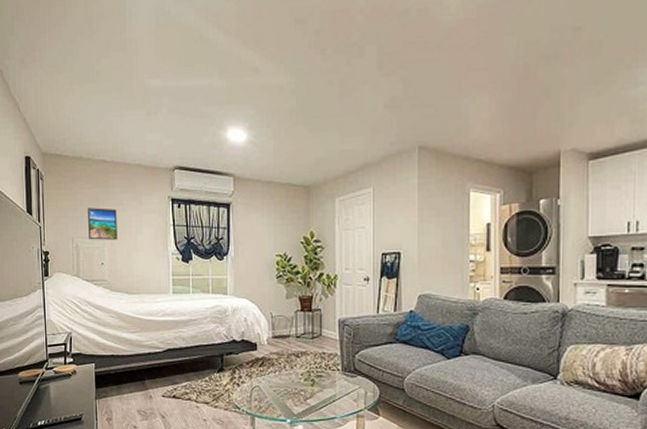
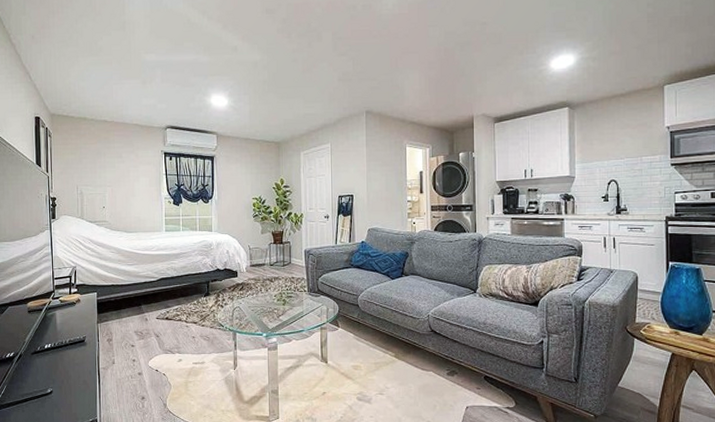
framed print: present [88,208,118,240] -> none [91,160,117,188]

